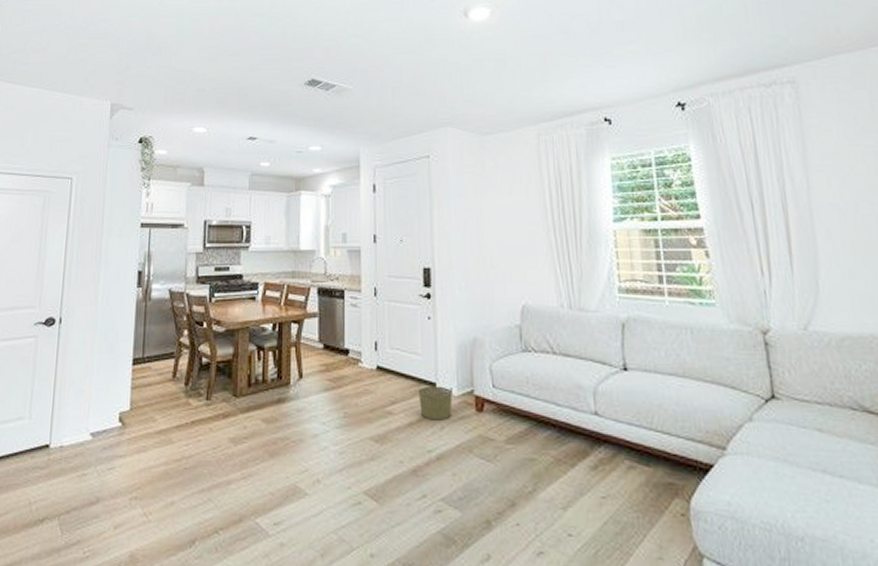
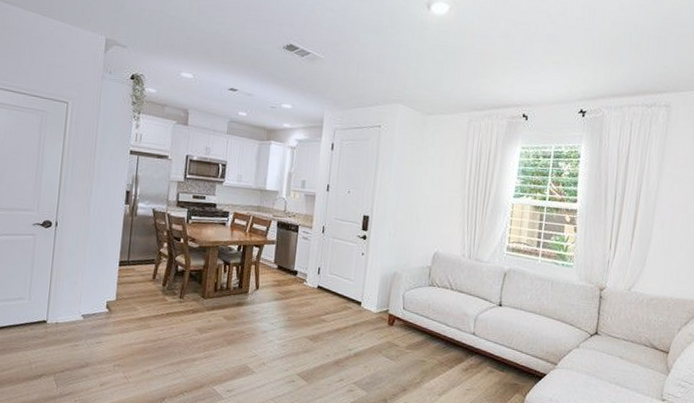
basket: present [417,385,453,421] -> none [346,303,373,329]

